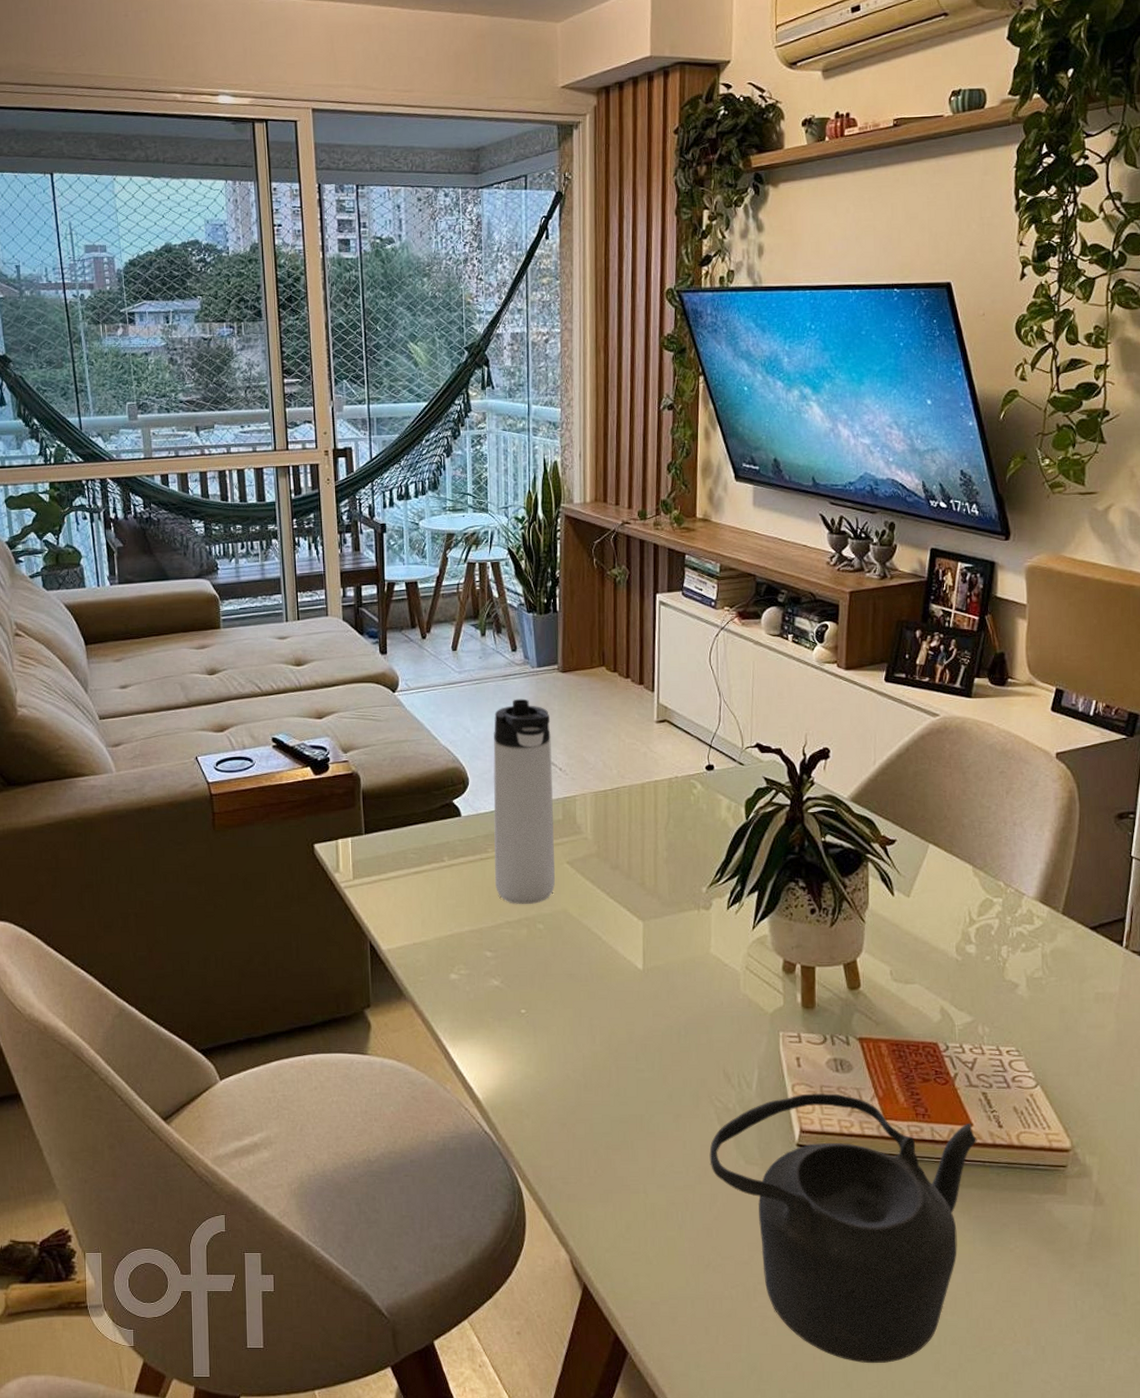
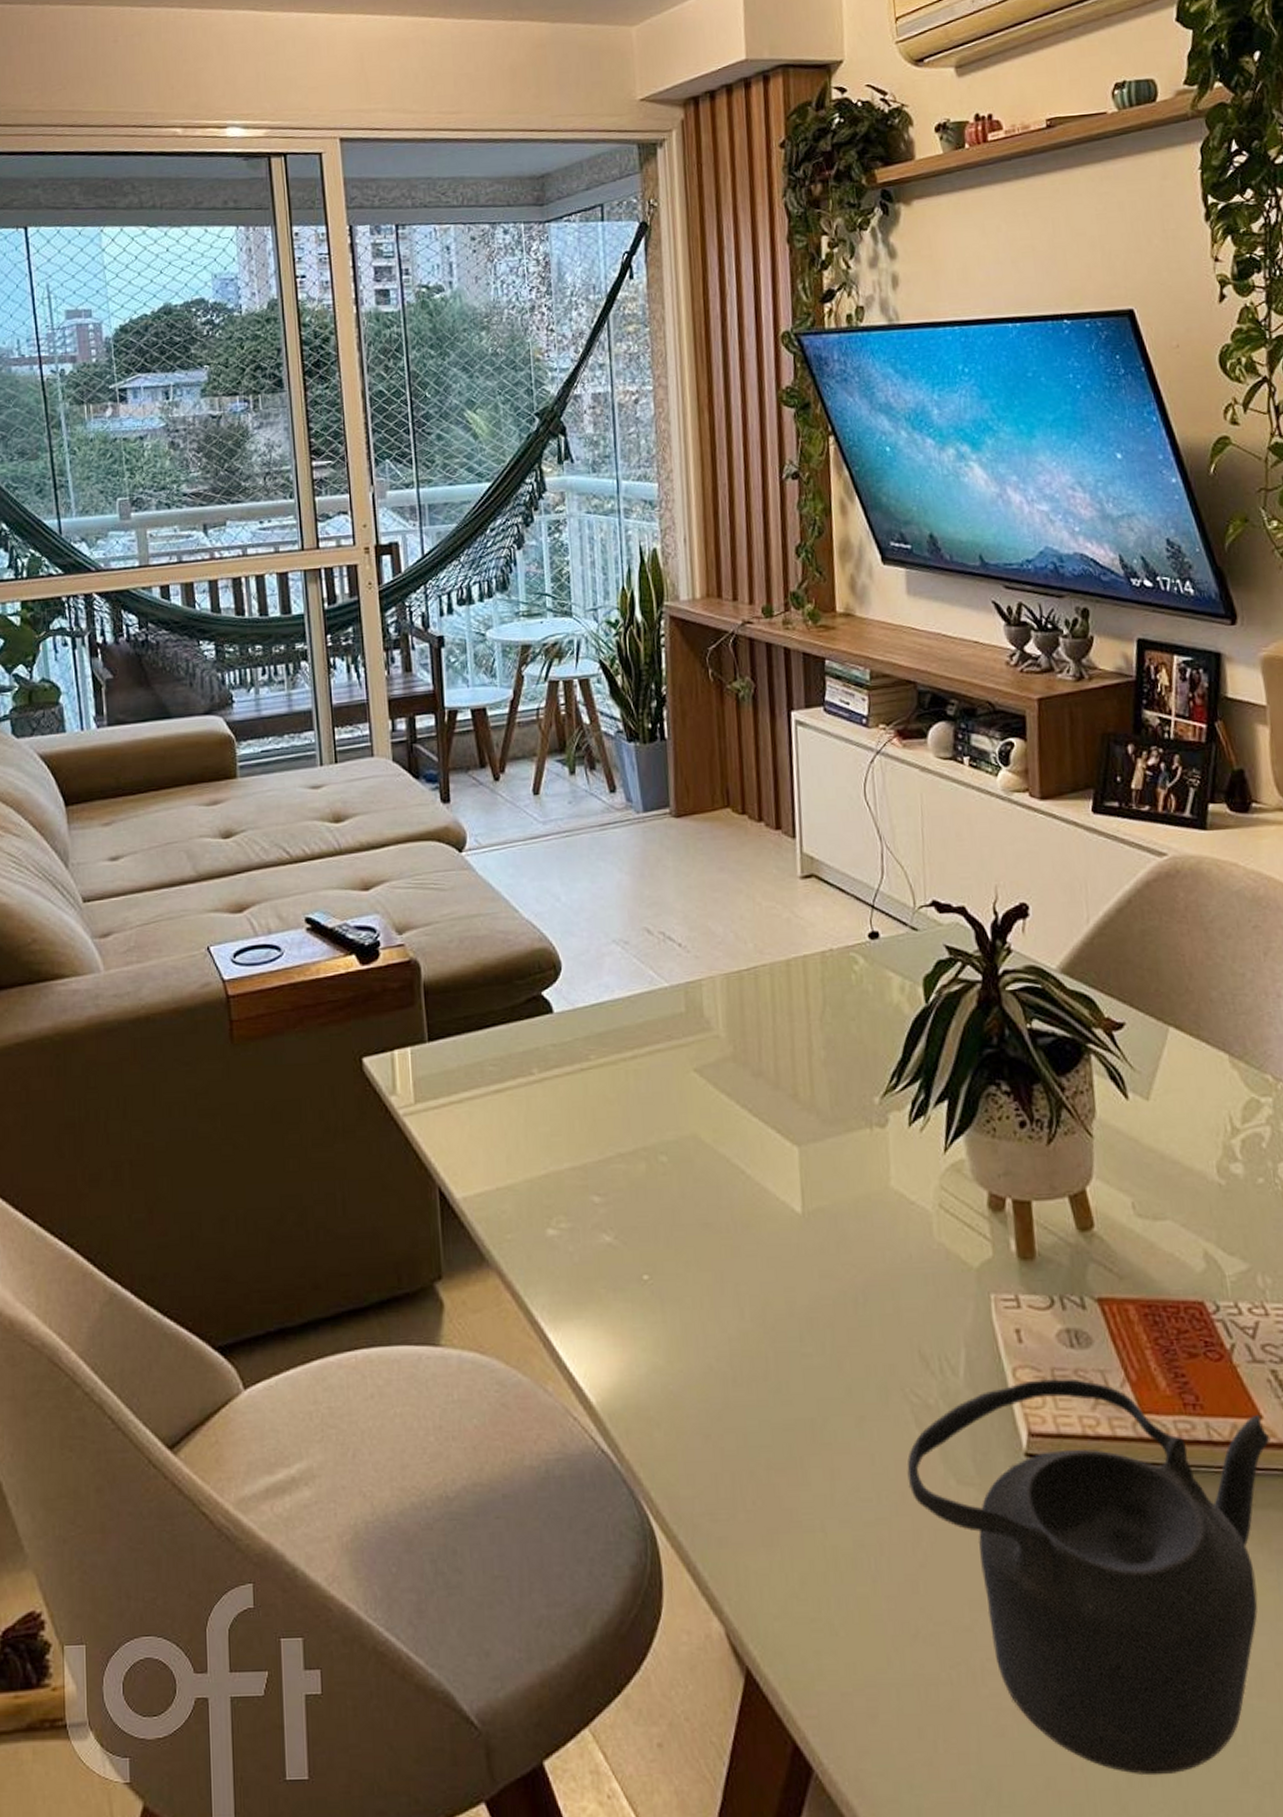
thermos bottle: present [493,698,556,904] -> none [591,853,681,1129]

